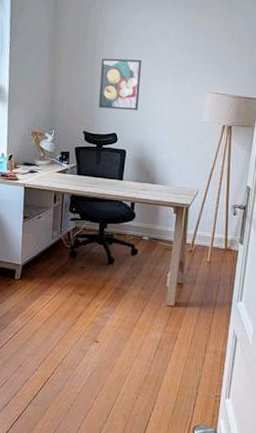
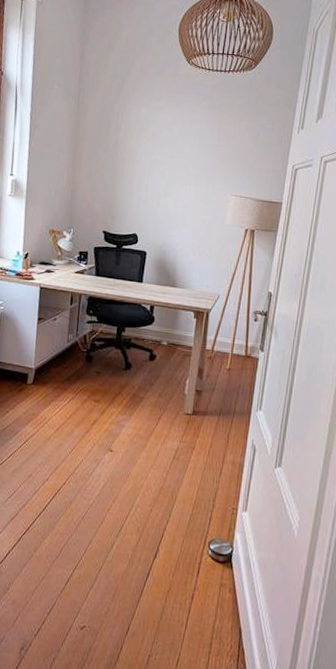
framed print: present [98,58,141,110] -> none [119,156,165,211]

